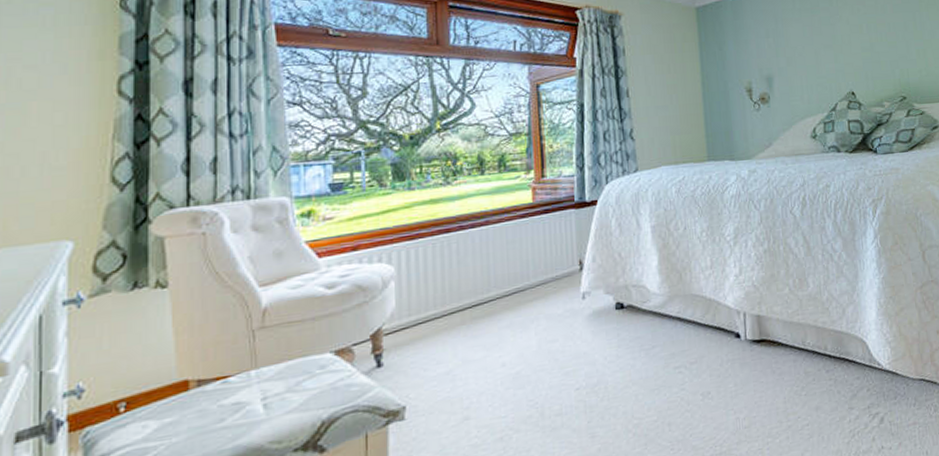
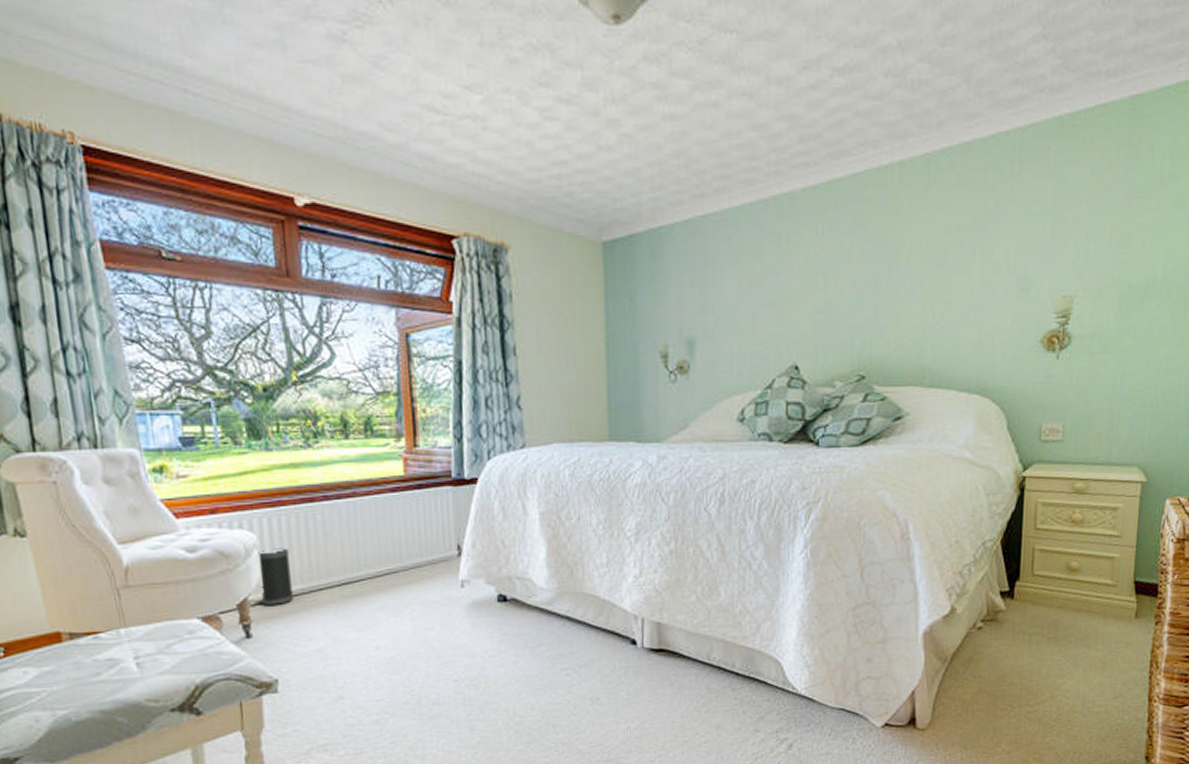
speaker: none [393,277,427,333] -> present [256,548,294,606]

